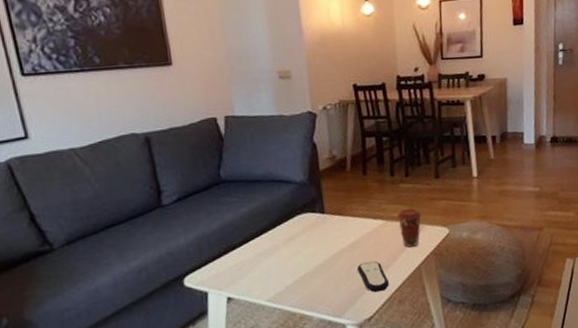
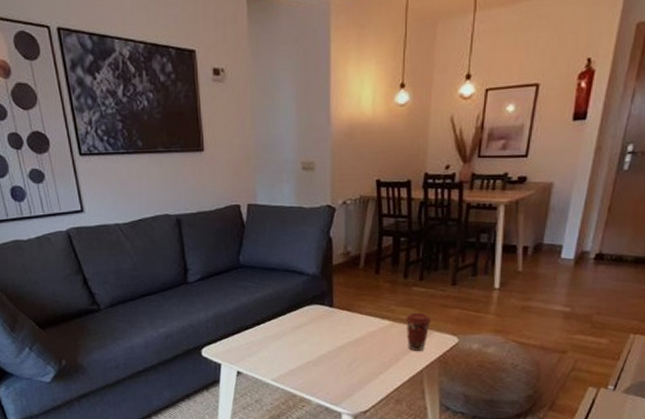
remote control: present [357,261,389,293] -> none [359,359,388,389]

